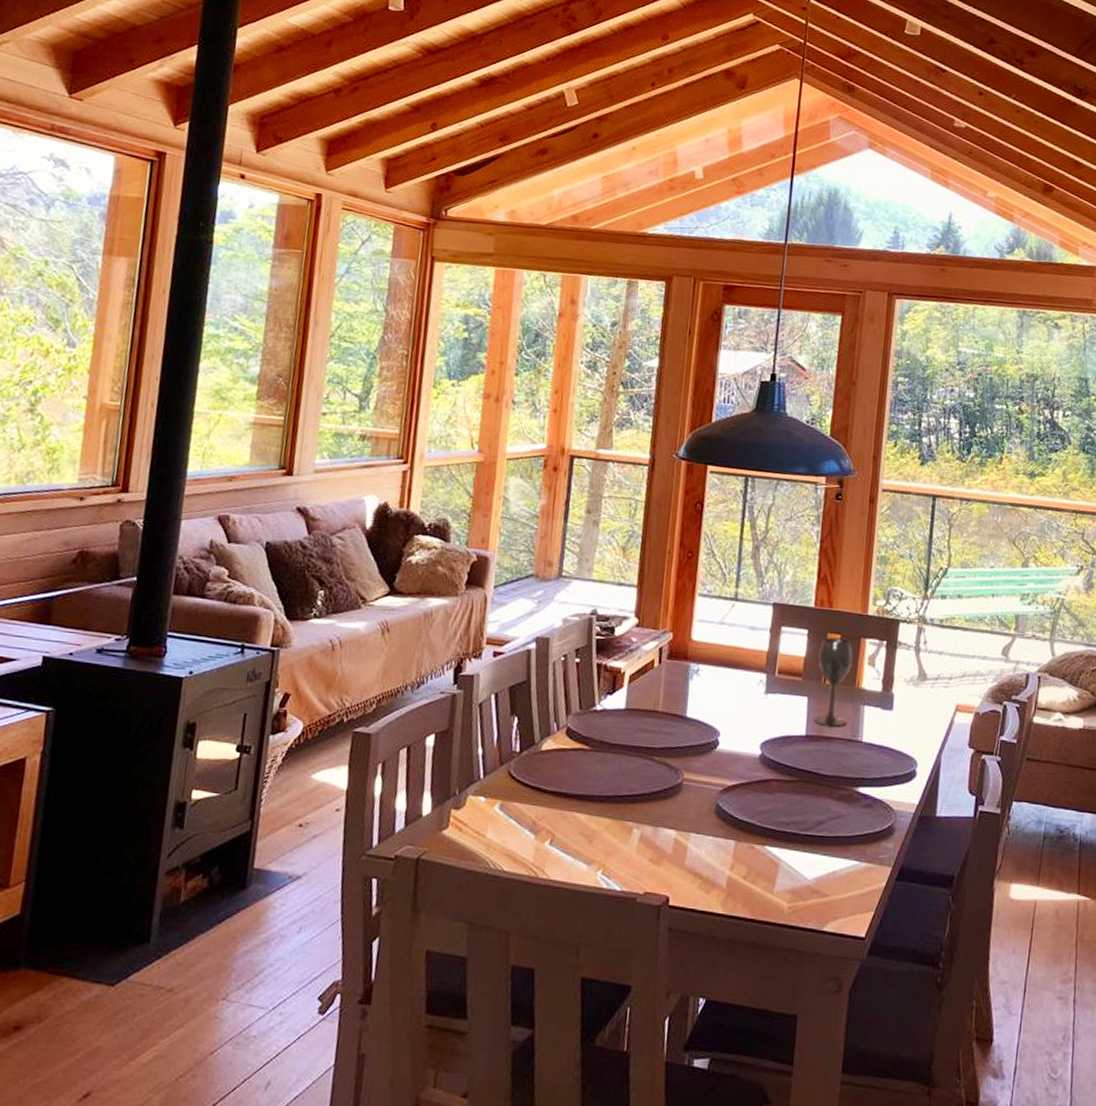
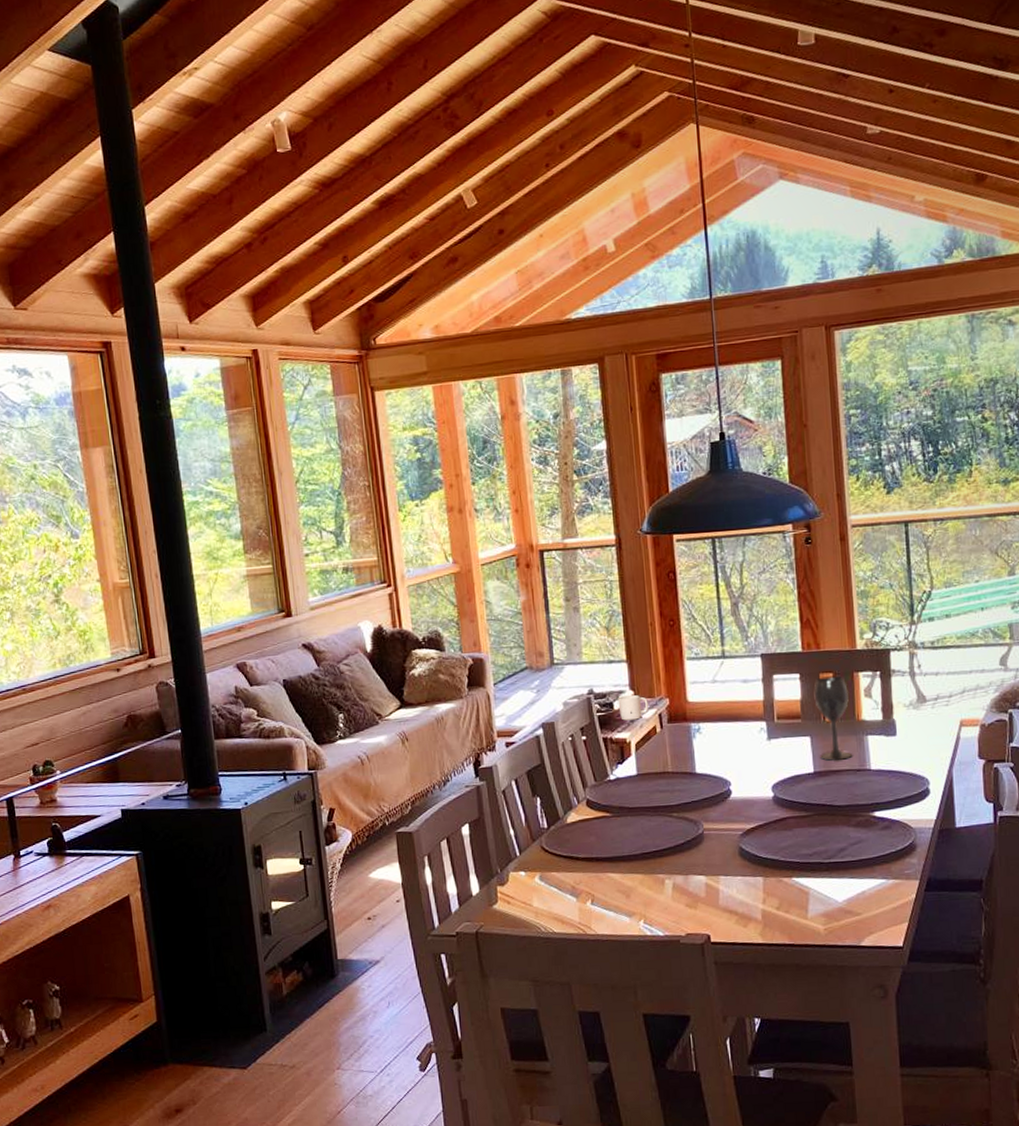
mug: none [619,622,651,650] -> present [618,694,648,721]

